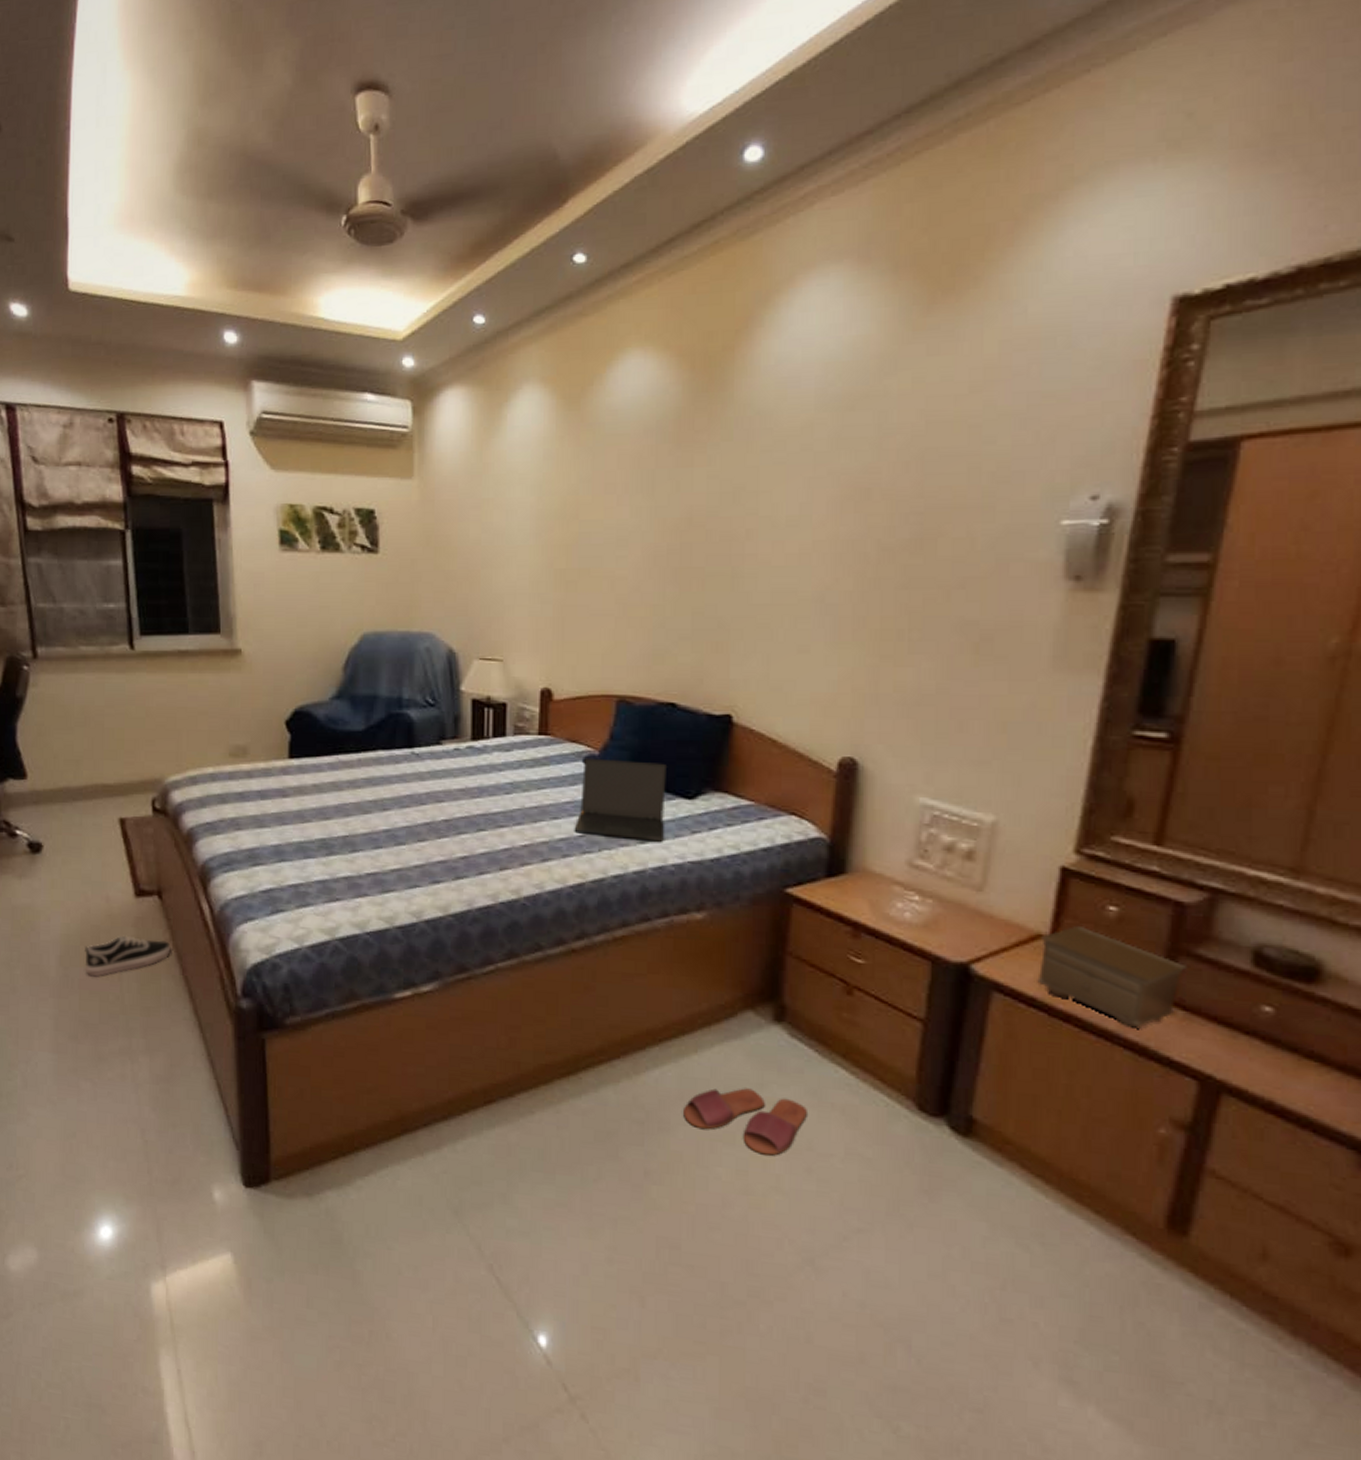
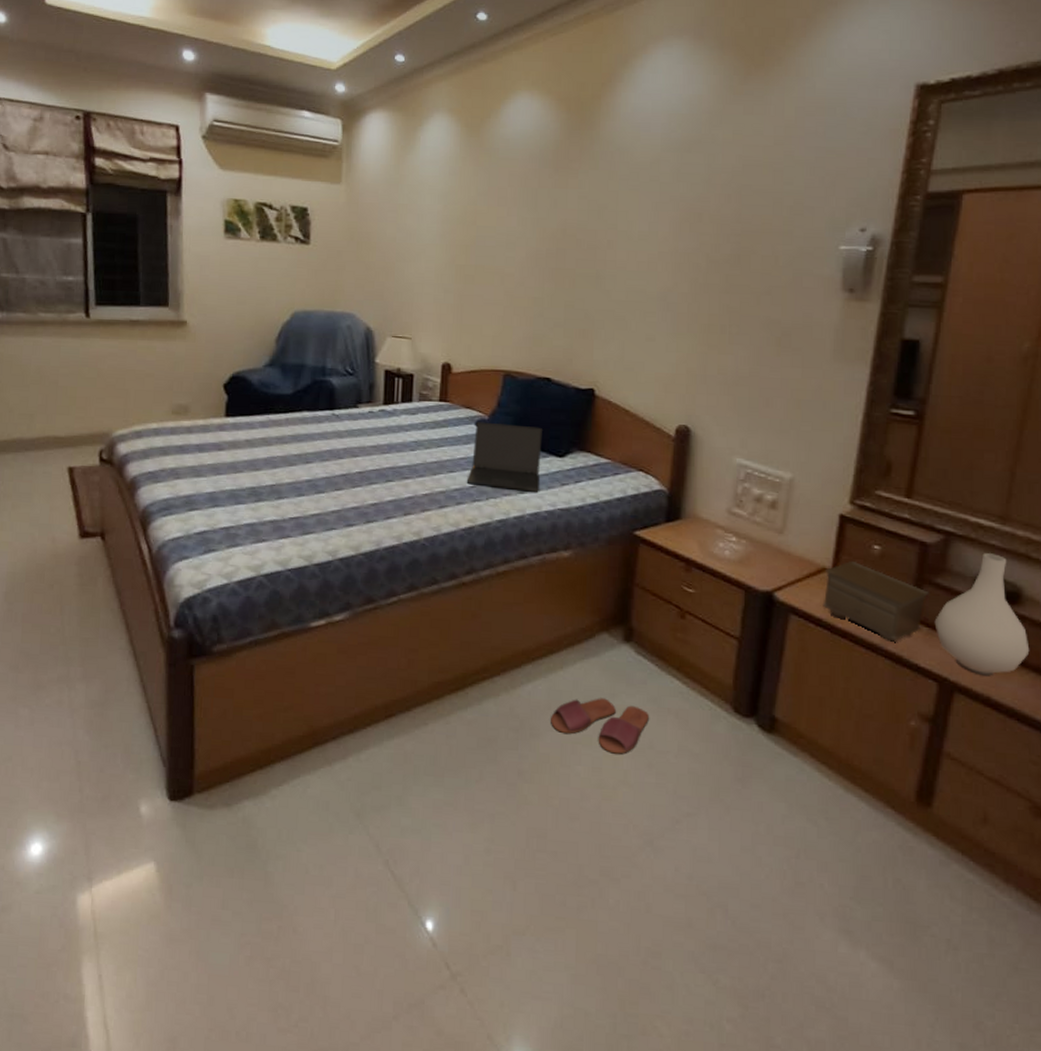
shoe: present [84,935,171,977] -> none [28,573,111,611]
vase: none [1194,916,1333,1075] -> present [934,553,1030,676]

